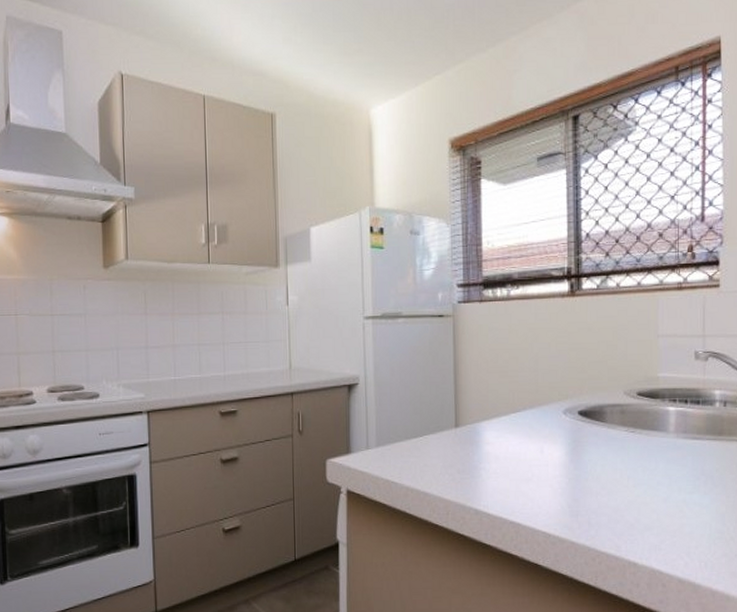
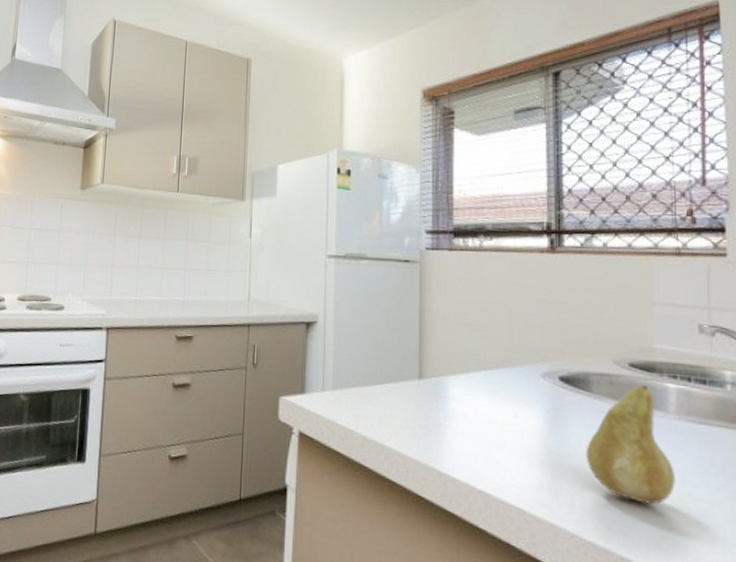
fruit: none [600,411,674,514] -> present [585,385,677,505]

